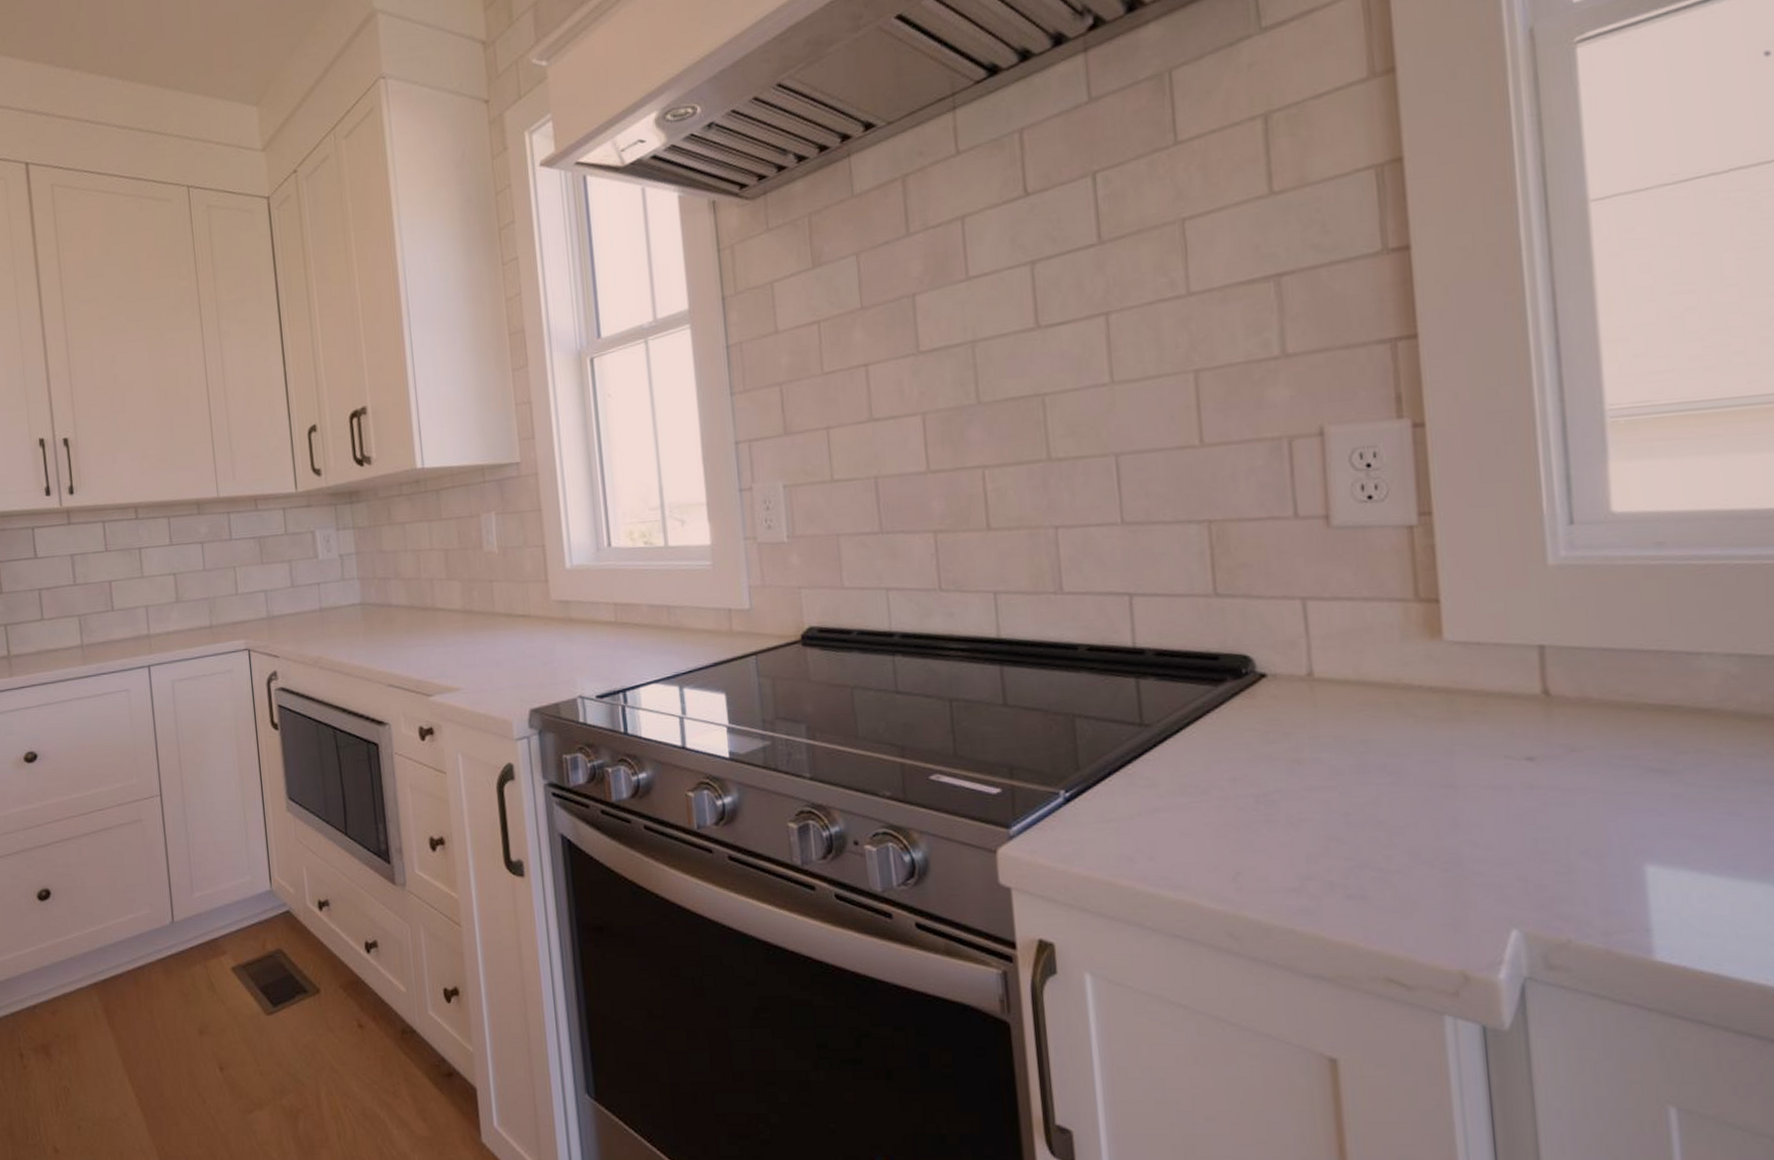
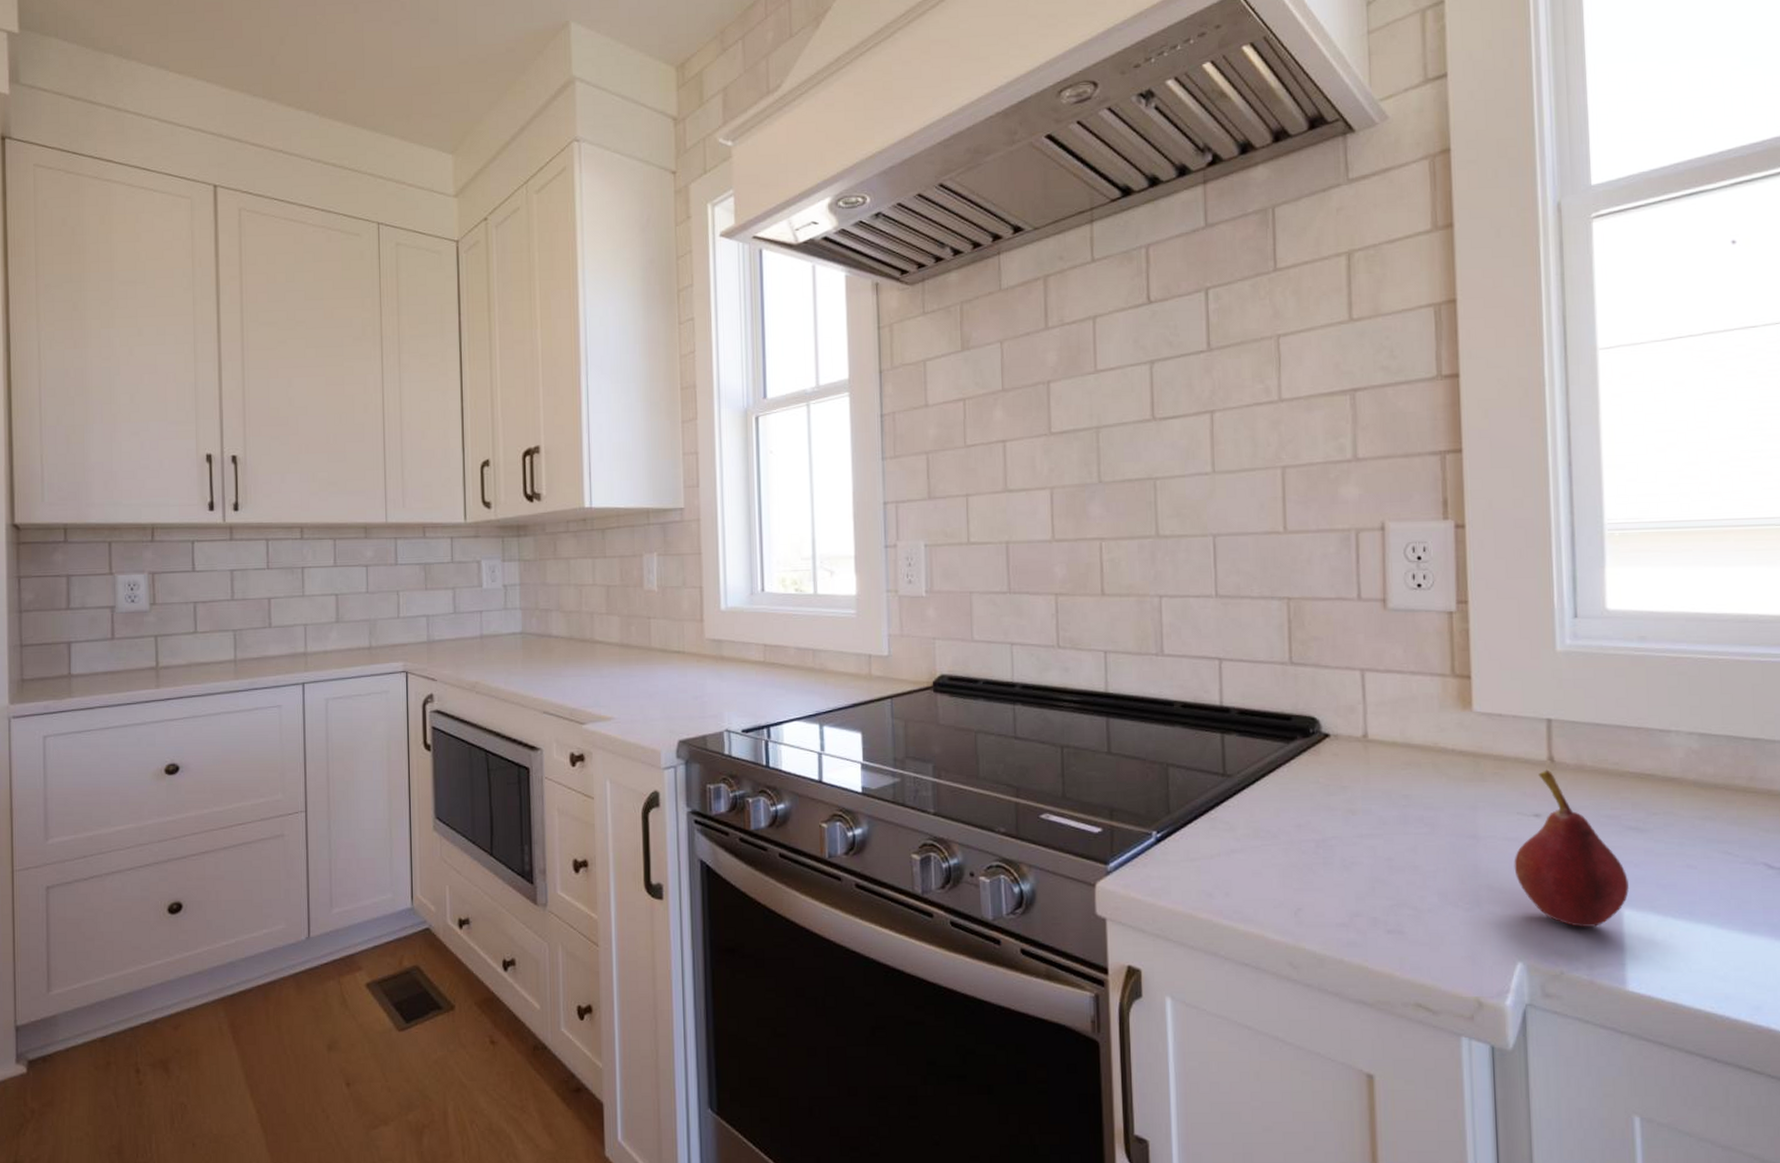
fruit: none [1502,704,1654,887] -> present [1514,769,1630,927]

